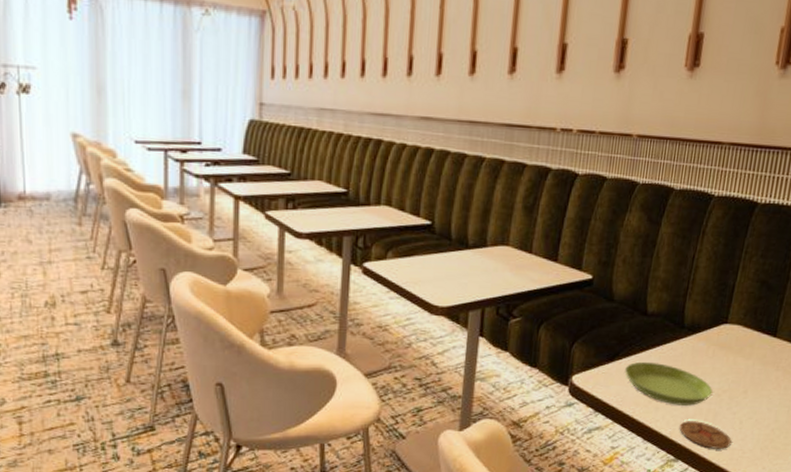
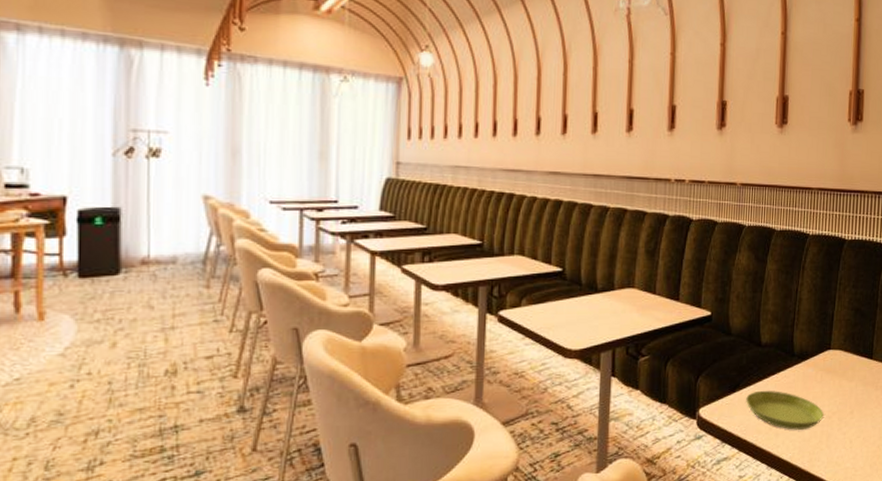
coaster: present [679,421,731,449] -> none [798,443,844,470]

